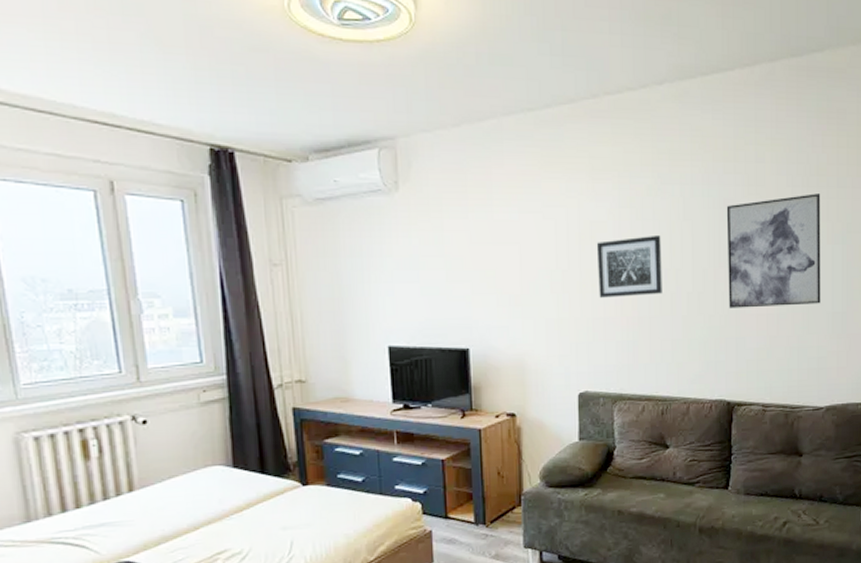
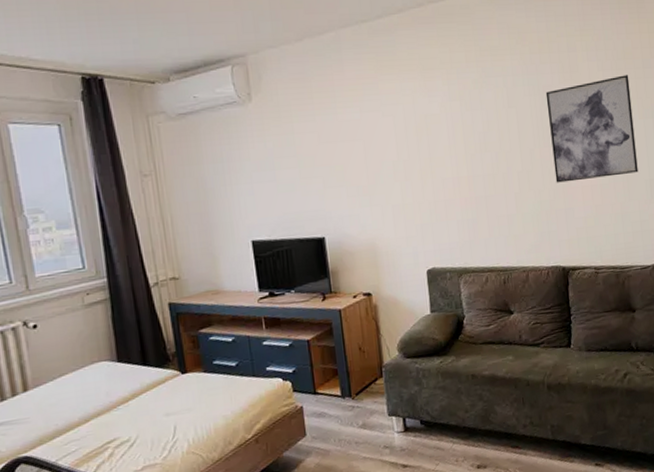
wall art: present [596,234,662,298] -> none [432,122,495,182]

